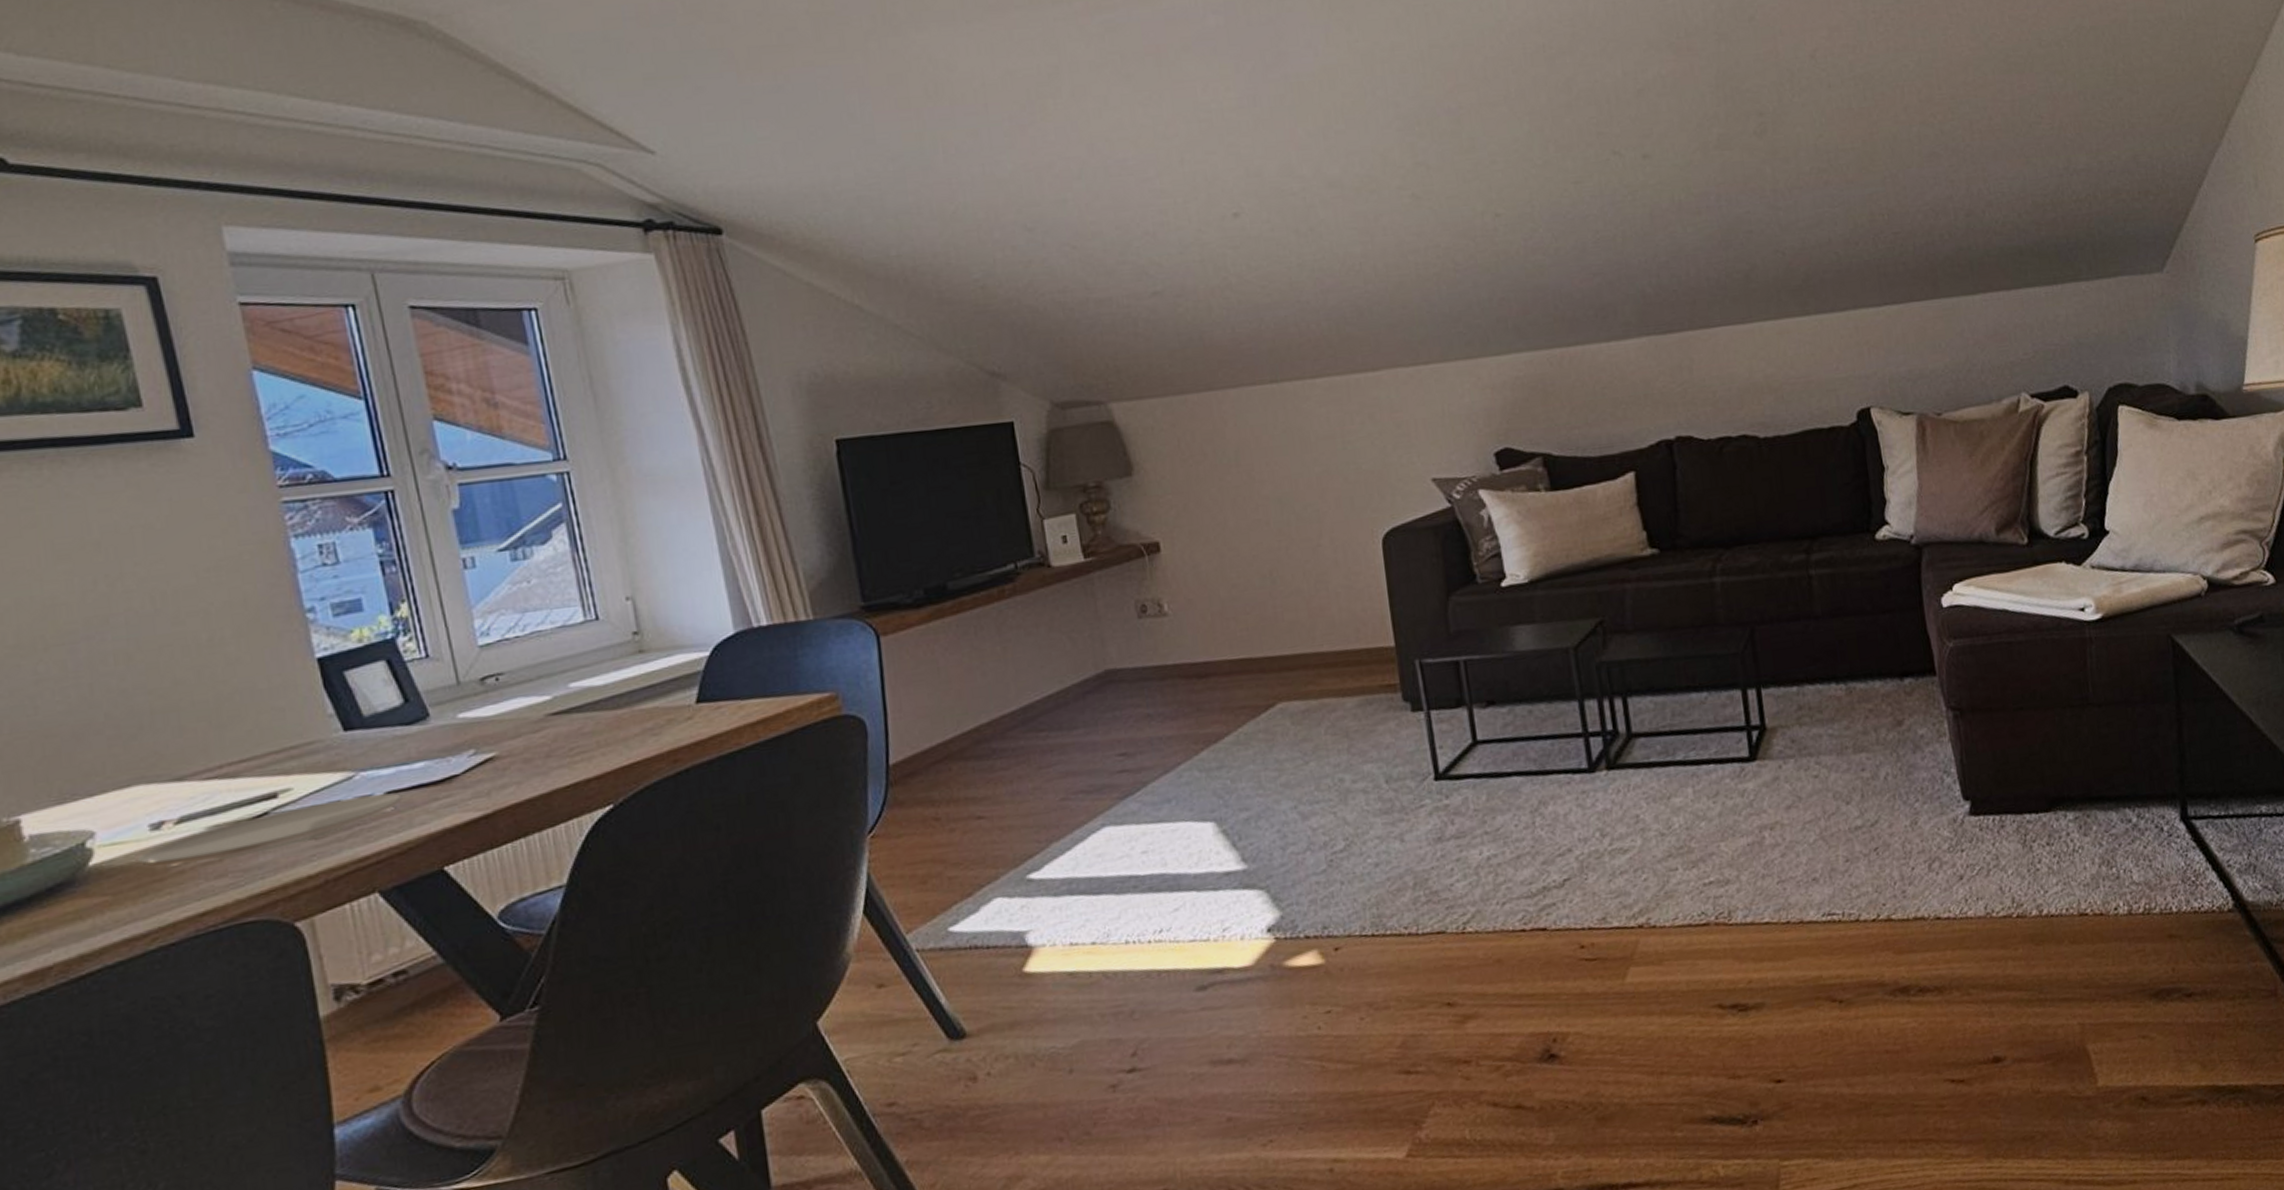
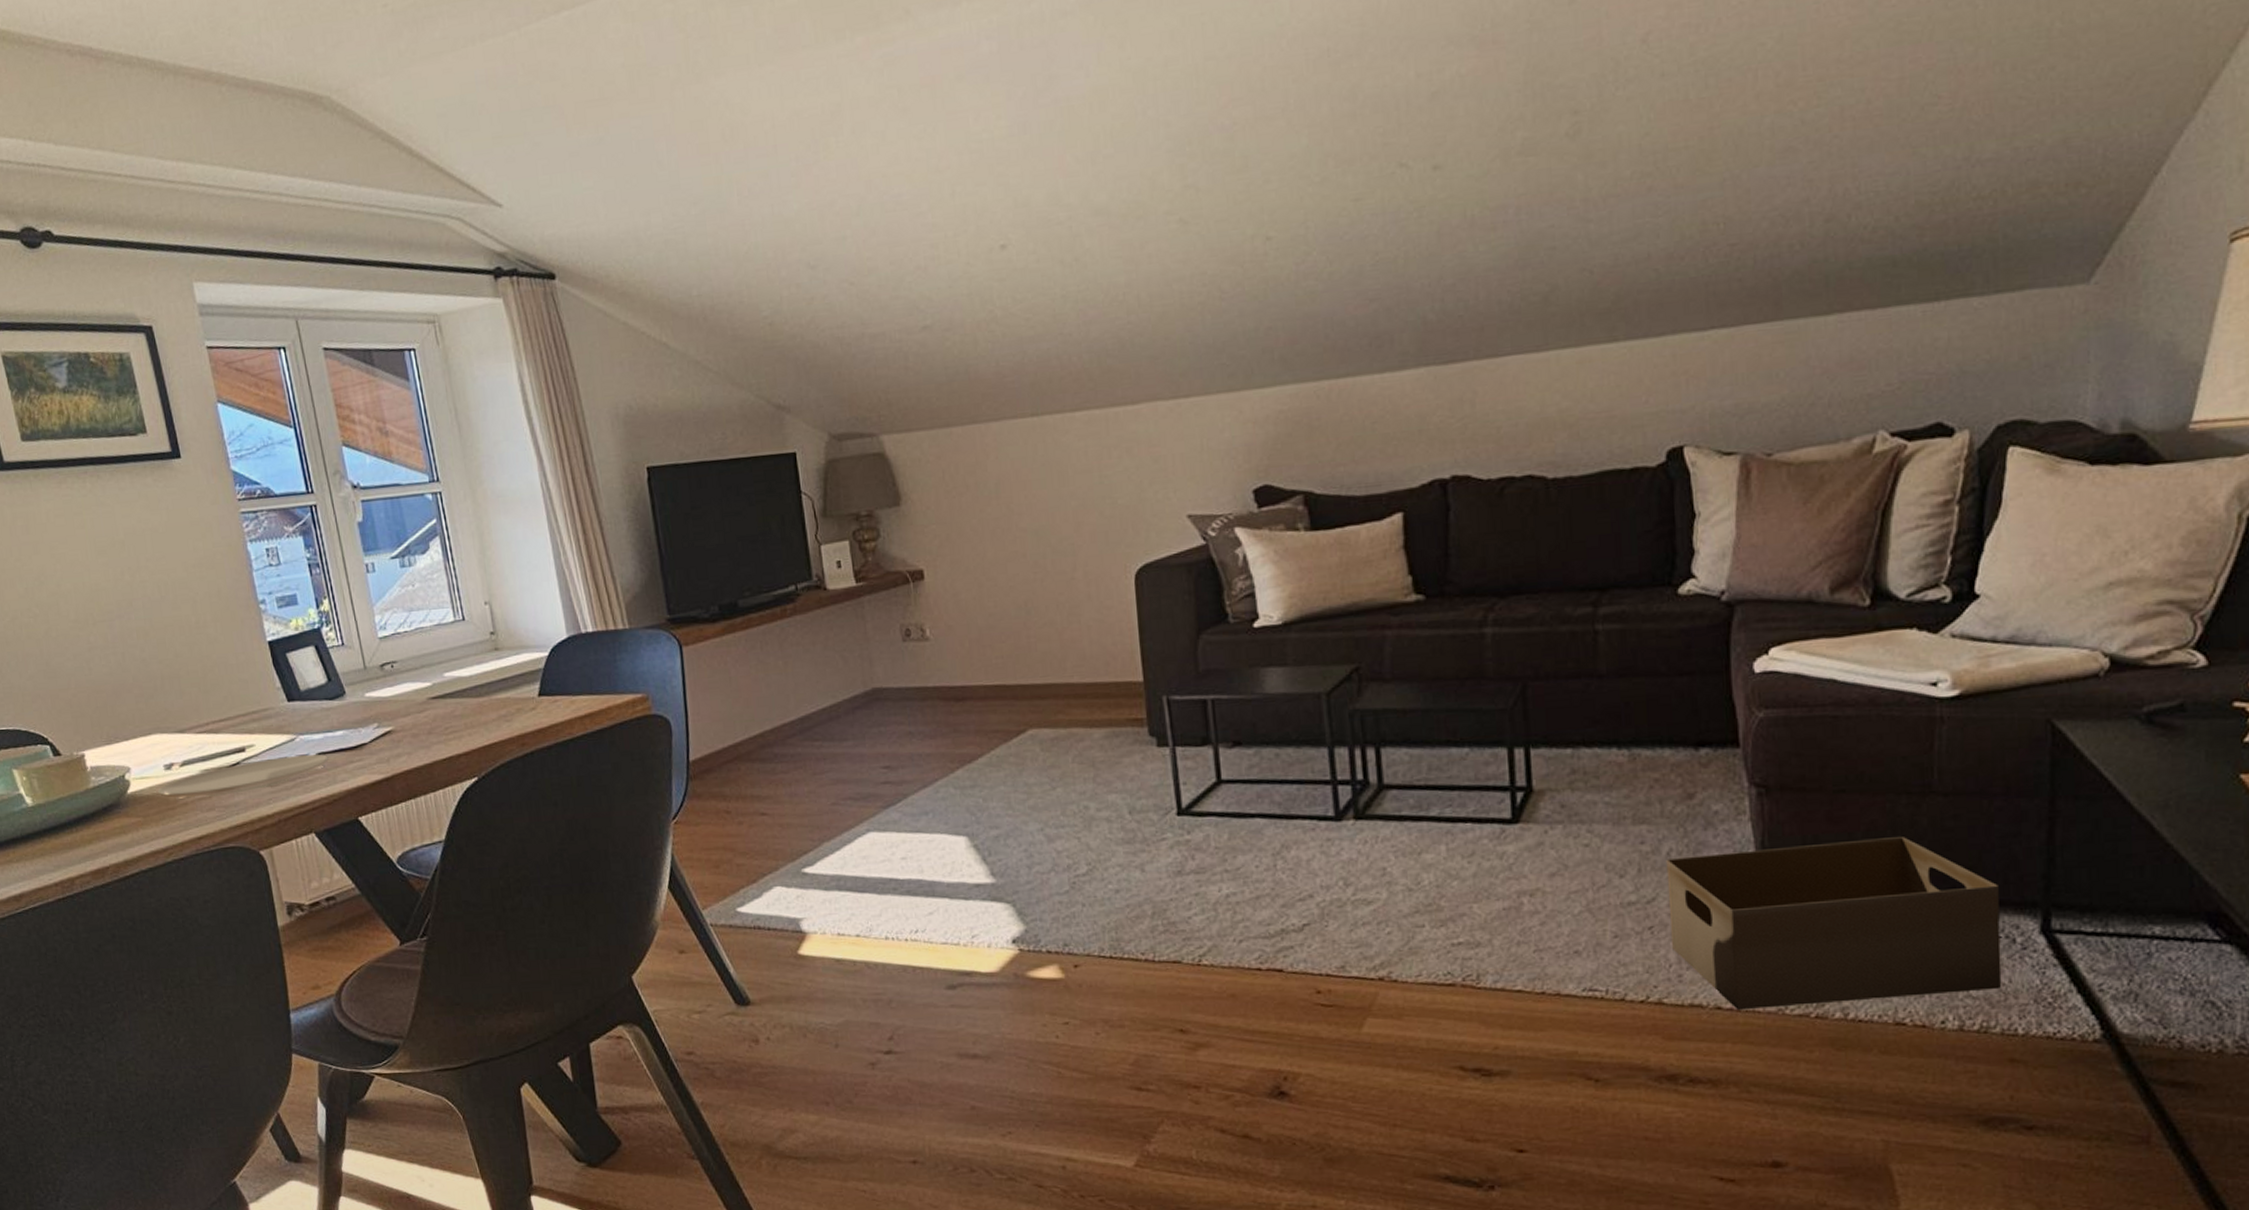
storage basket: none [1884,745,2156,918] -> present [1666,837,2002,1009]

